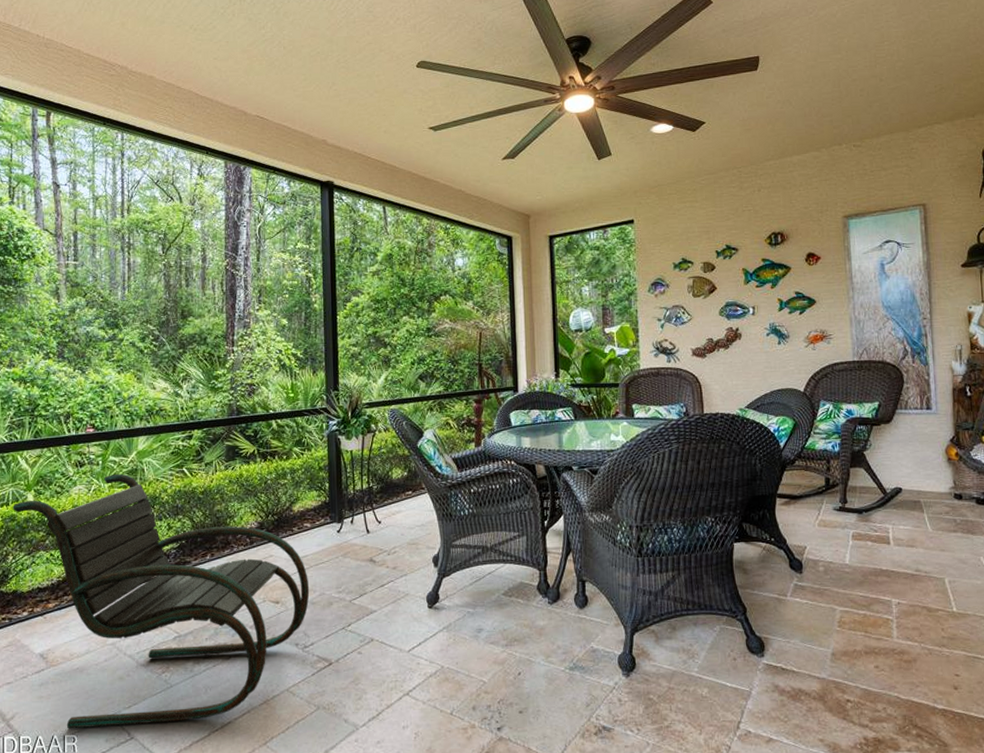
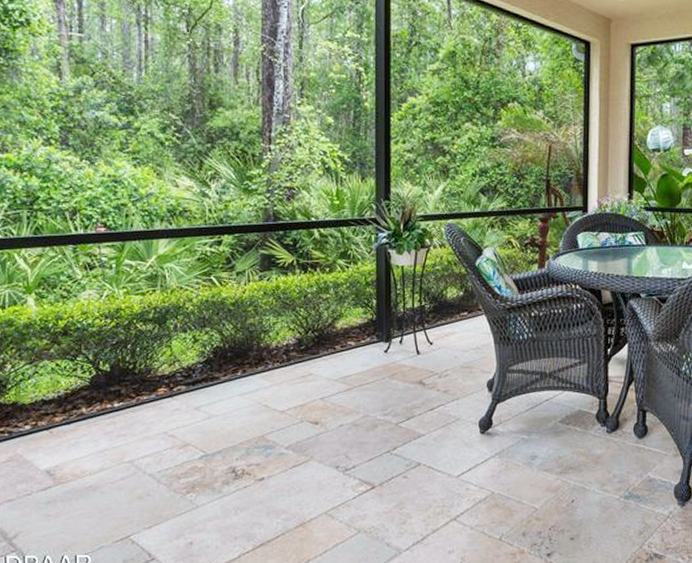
lounge chair: present [13,474,310,729] -> none [10,280,352,549]

